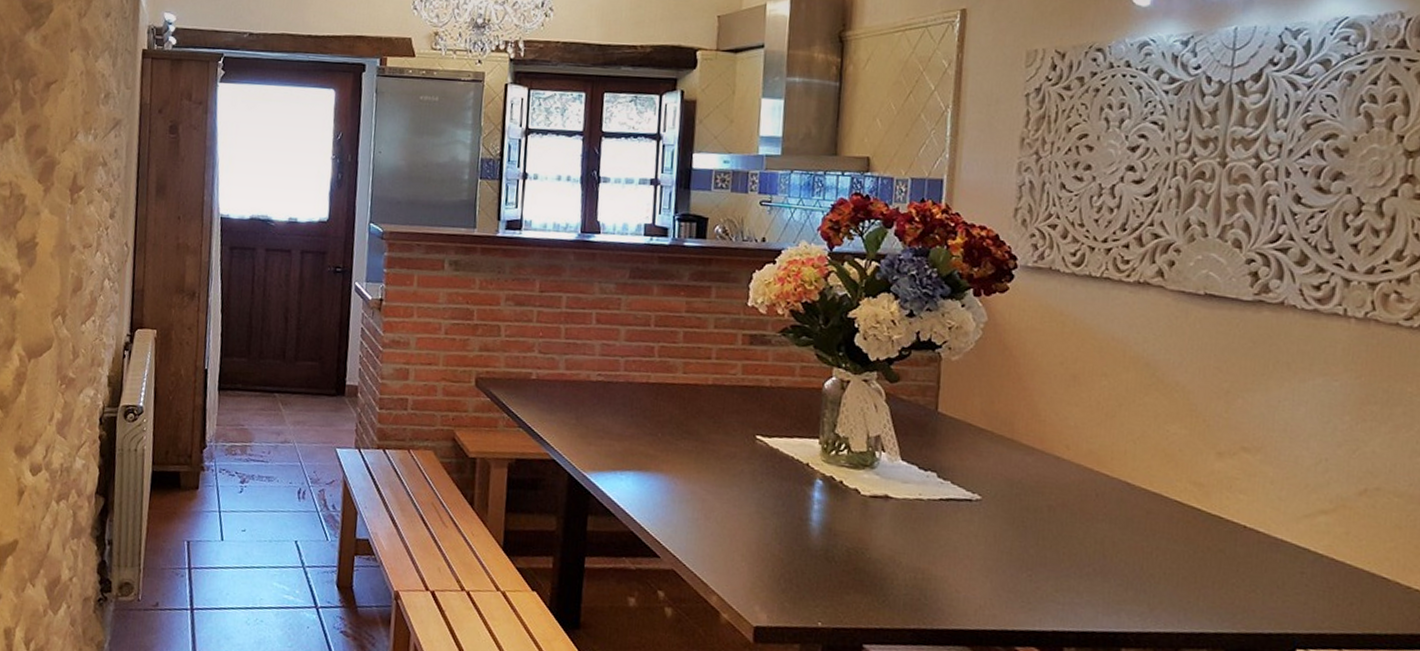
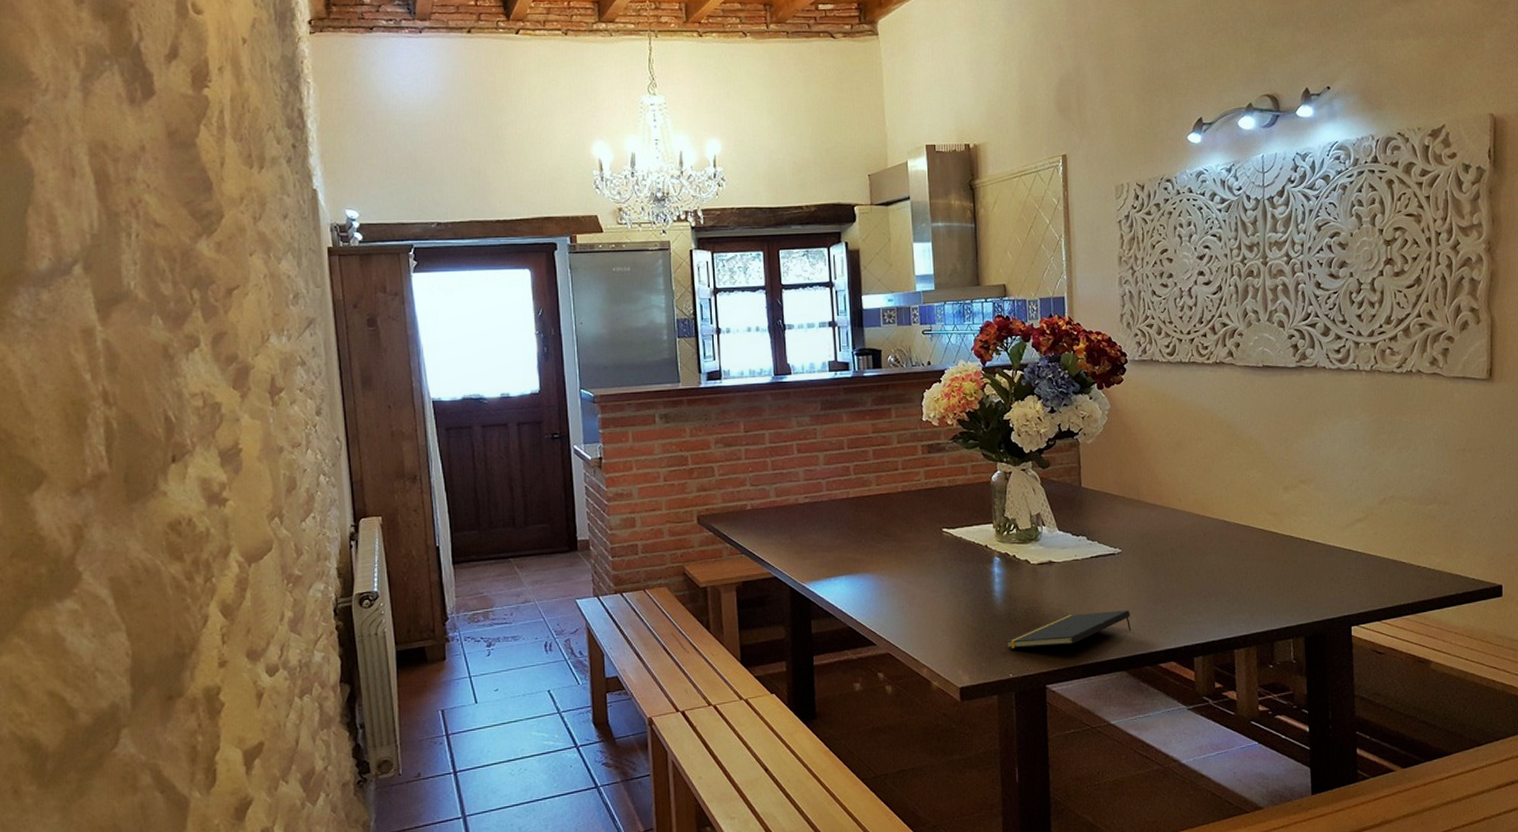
notepad: none [818,564,984,602] -> present [1006,610,1132,648]

